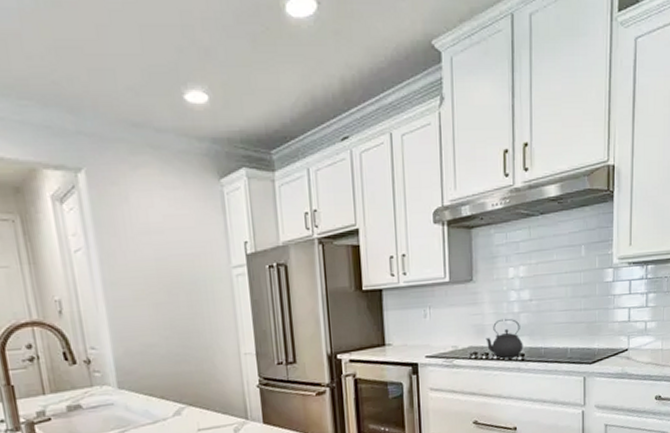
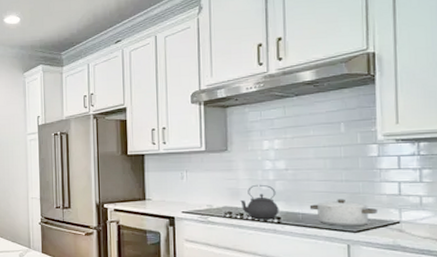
cooking pot: none [551,329,611,359] -> present [309,199,378,227]

